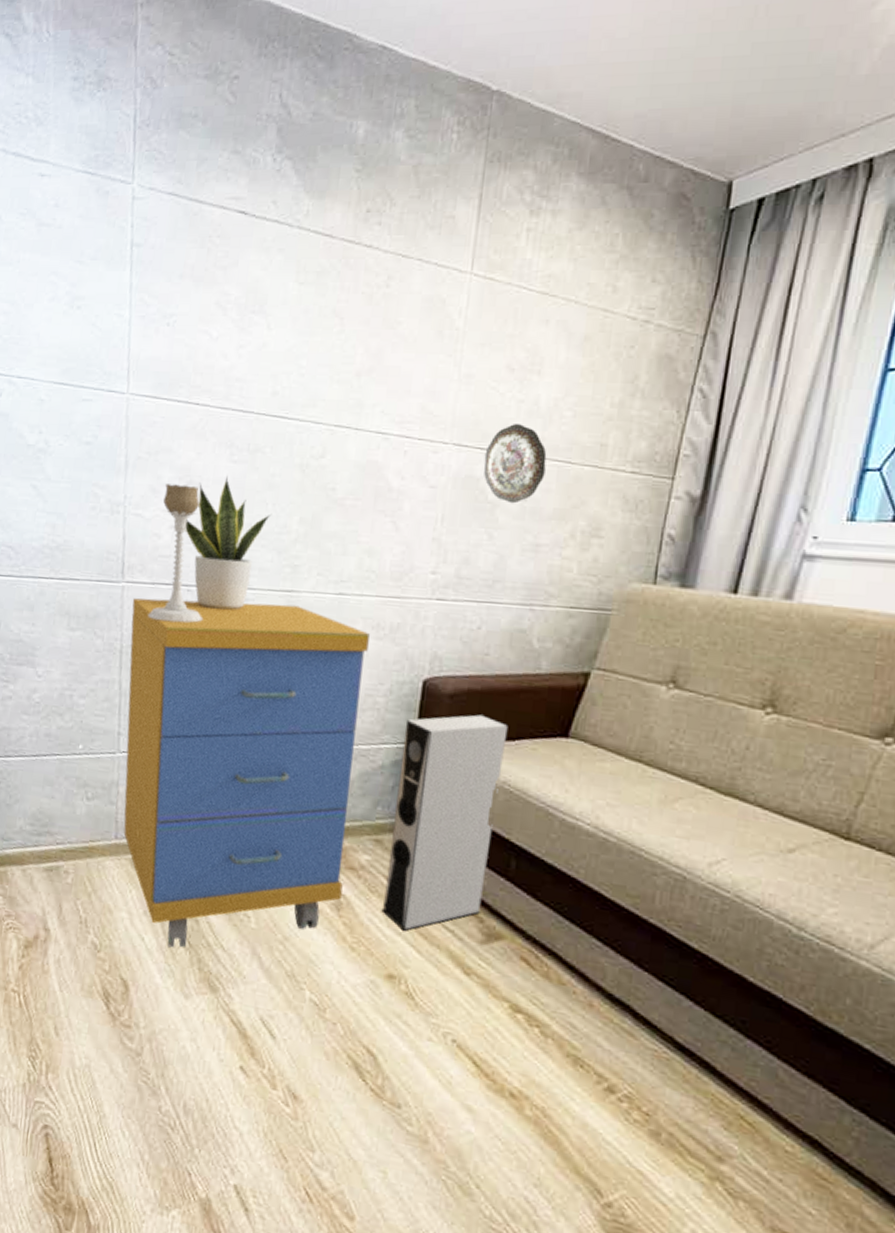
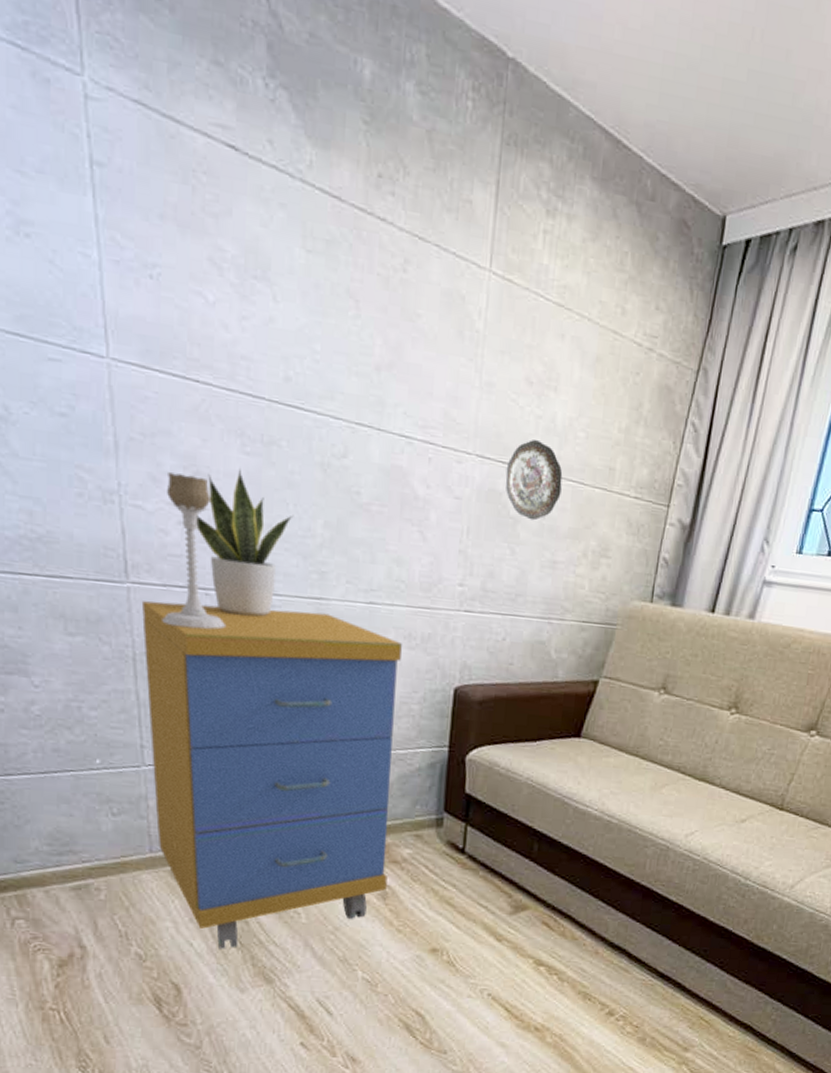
speaker: present [381,714,508,931] -> none [424,719,531,911]

